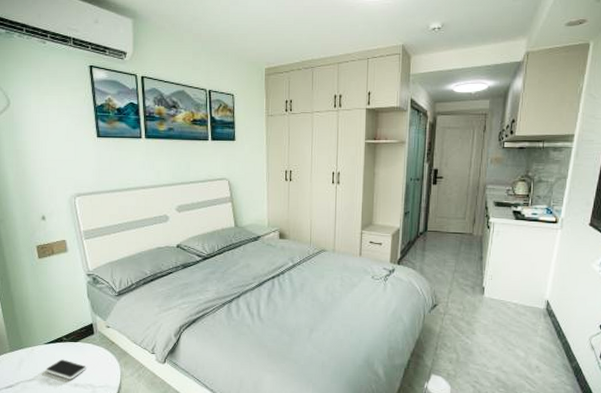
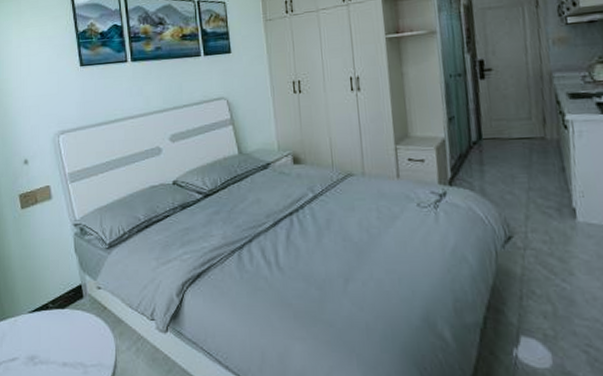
smartphone: present [45,359,87,379] -> none [30,331,76,357]

